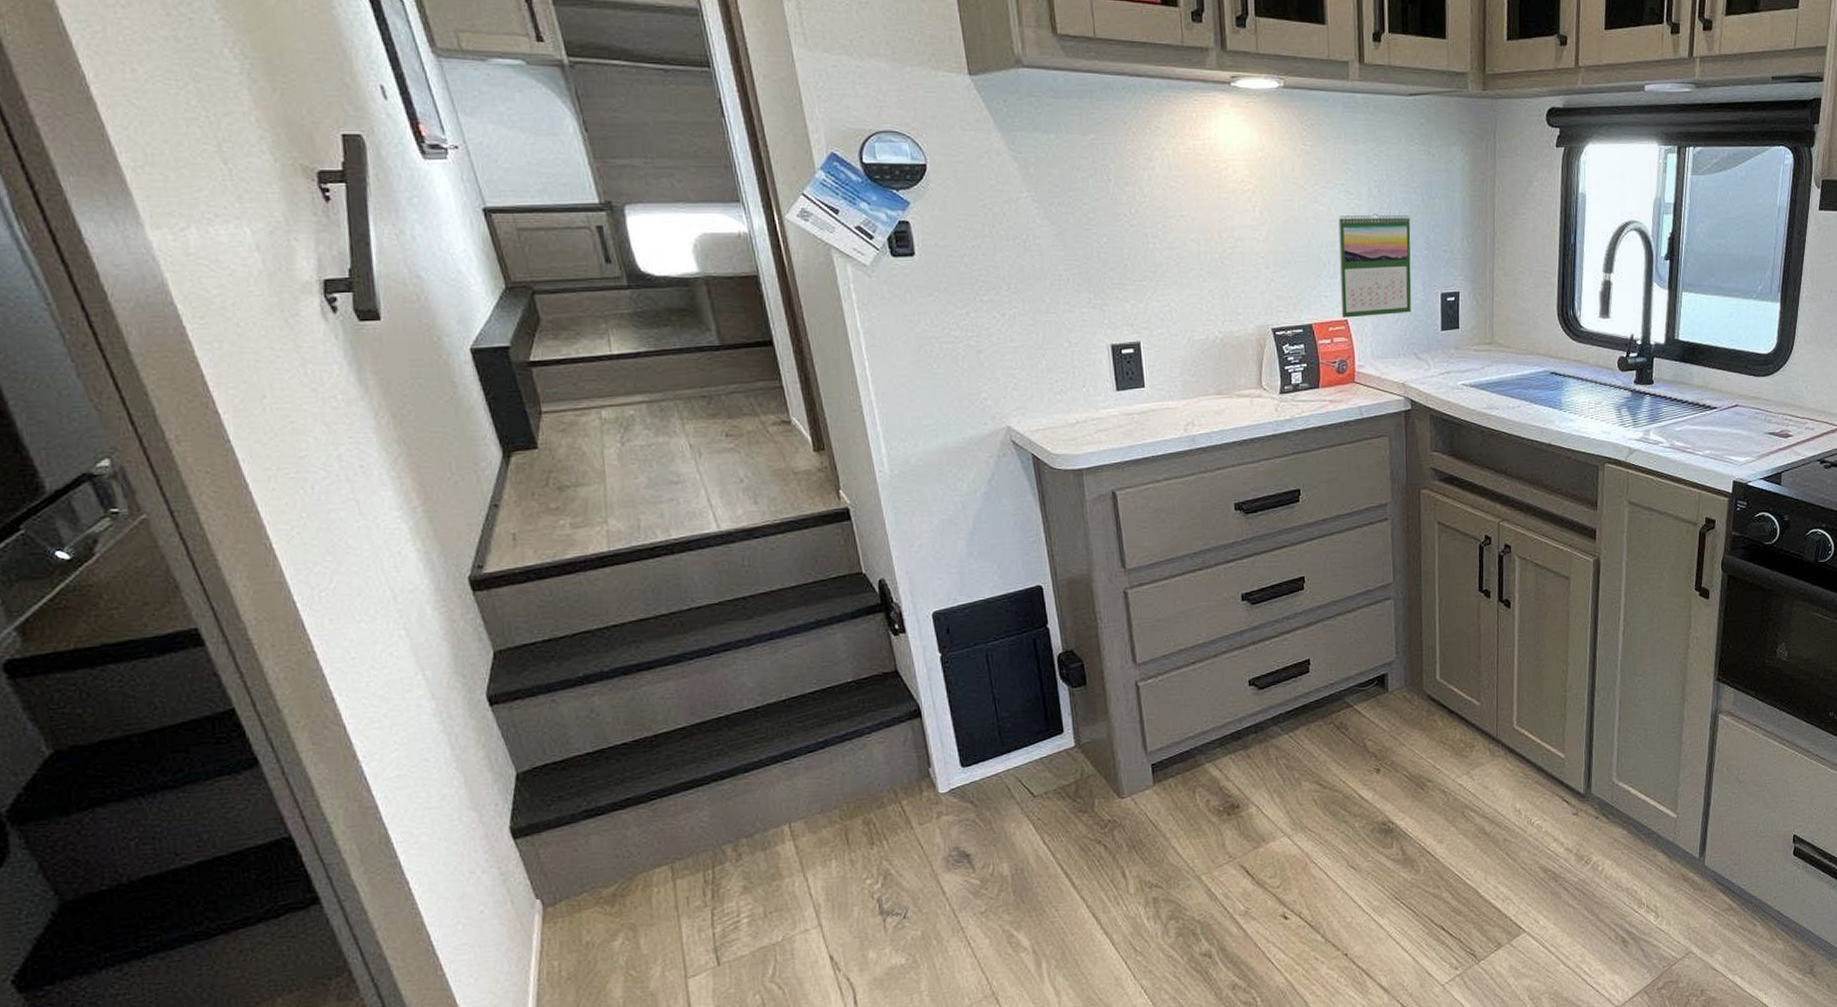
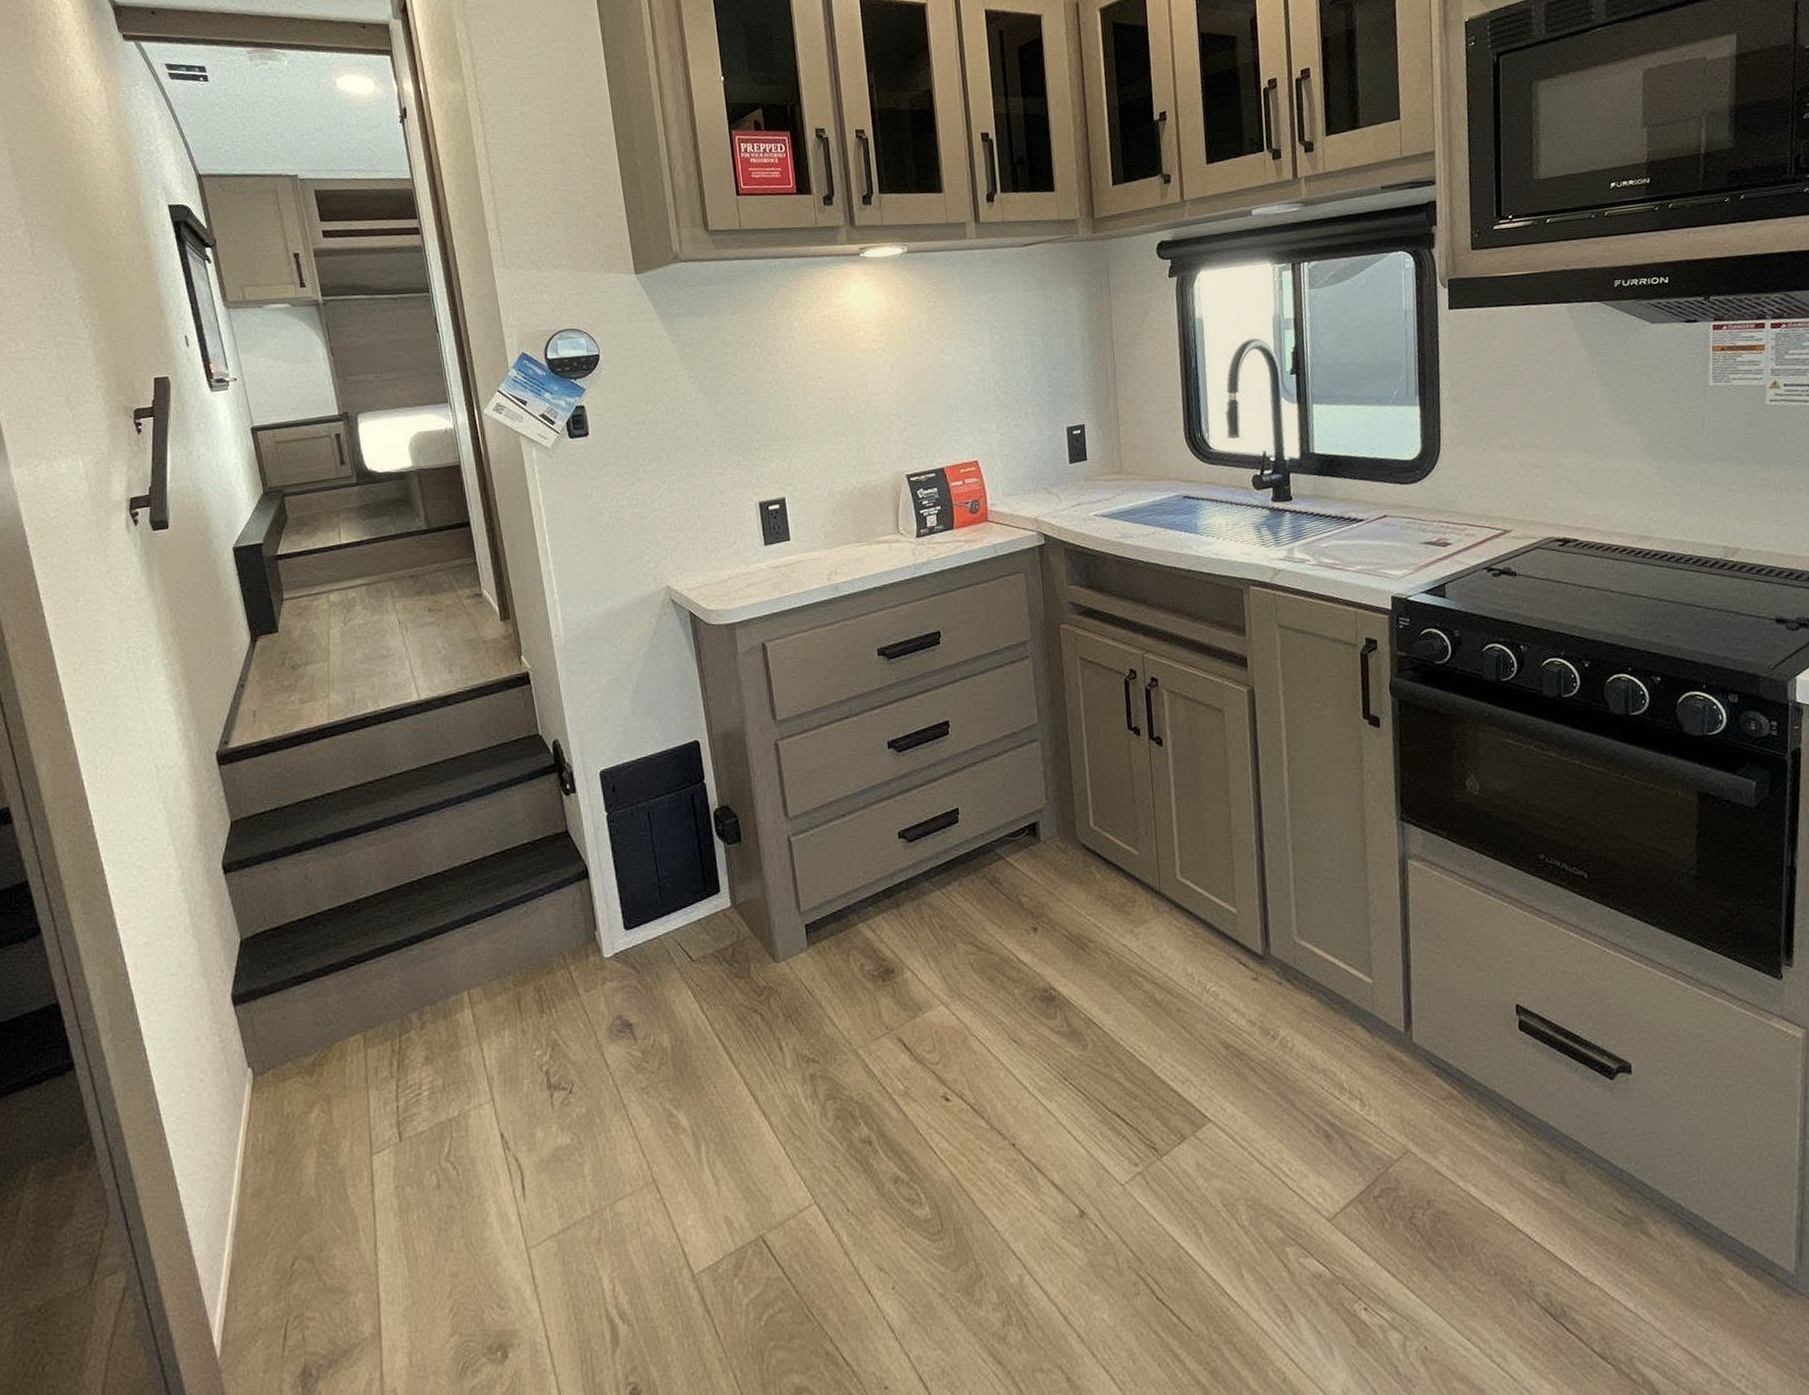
calendar: present [1338,213,1412,318] -> none [963,355,1039,459]

